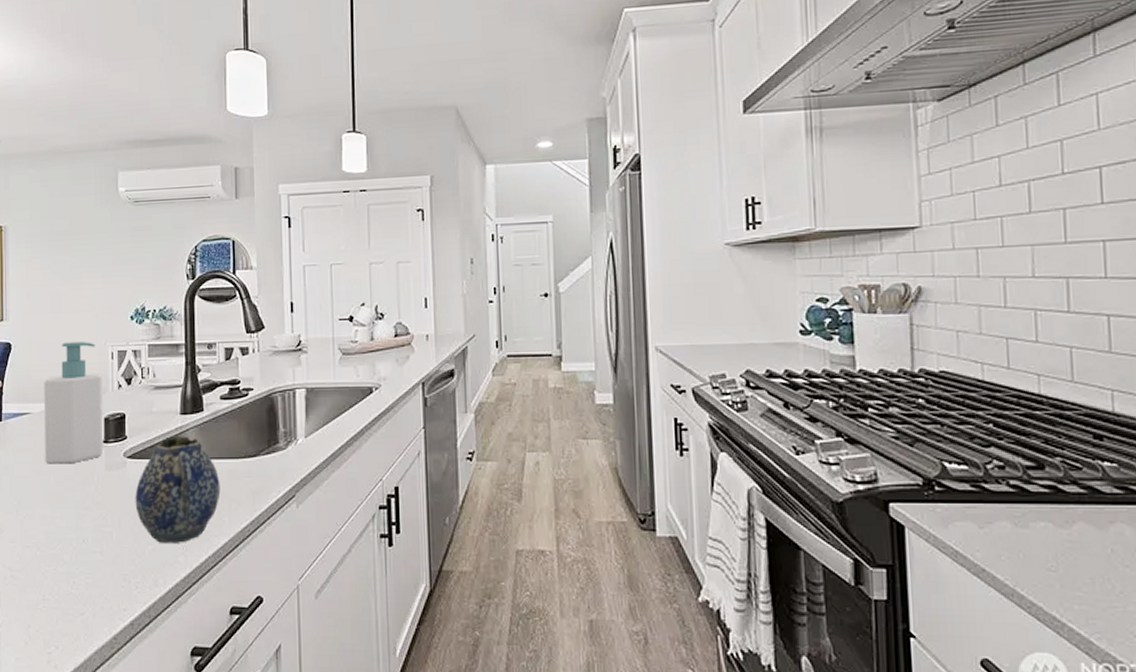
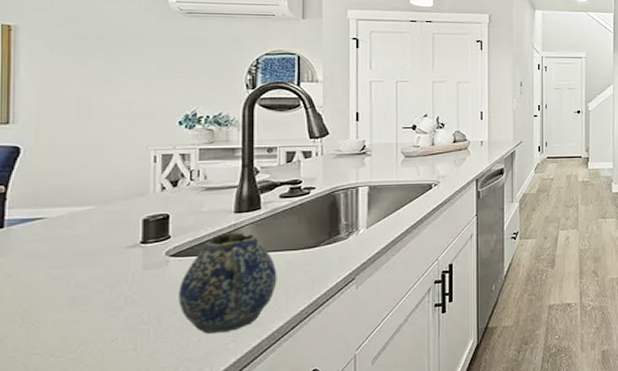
soap bottle: present [44,342,104,464] -> none [62,146,142,269]

